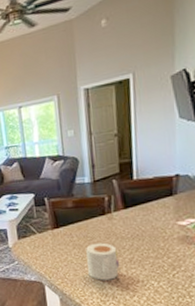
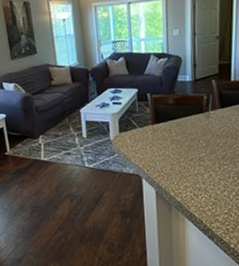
mug: present [86,242,121,280] -> none [183,139,214,175]

